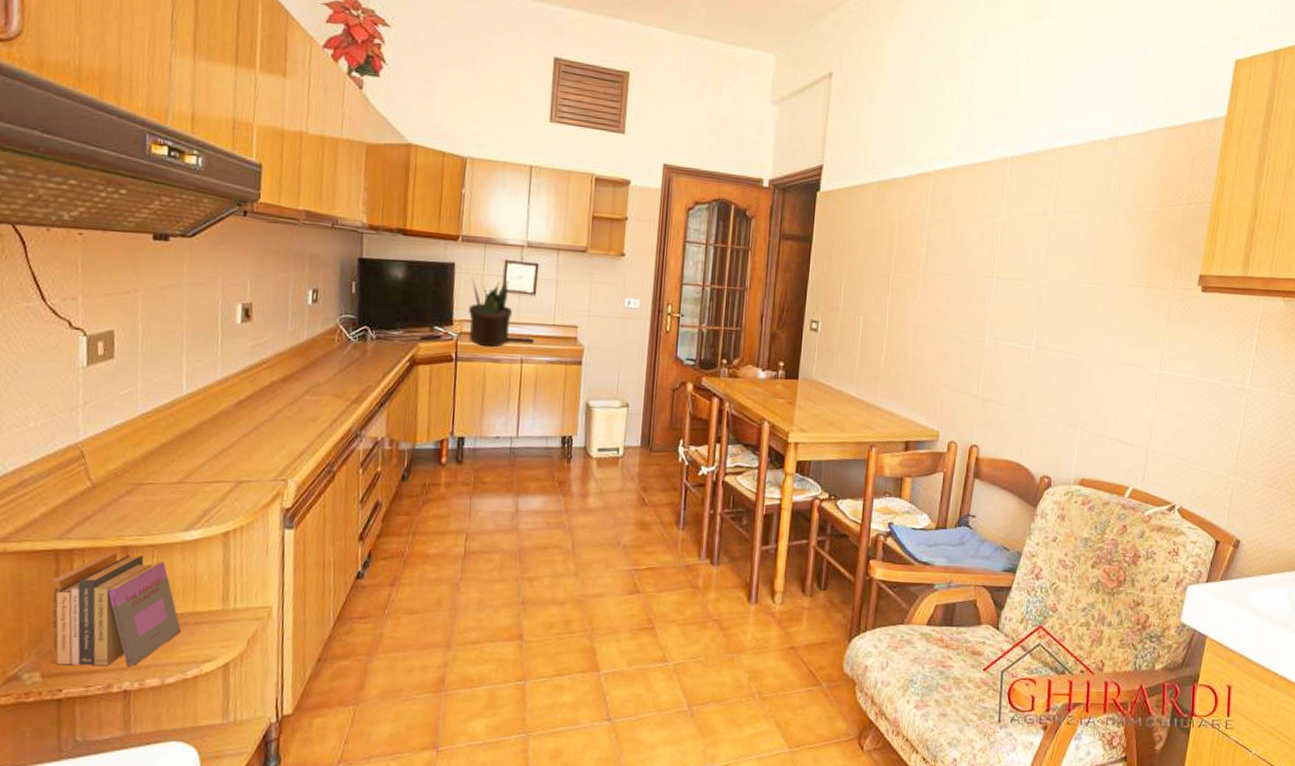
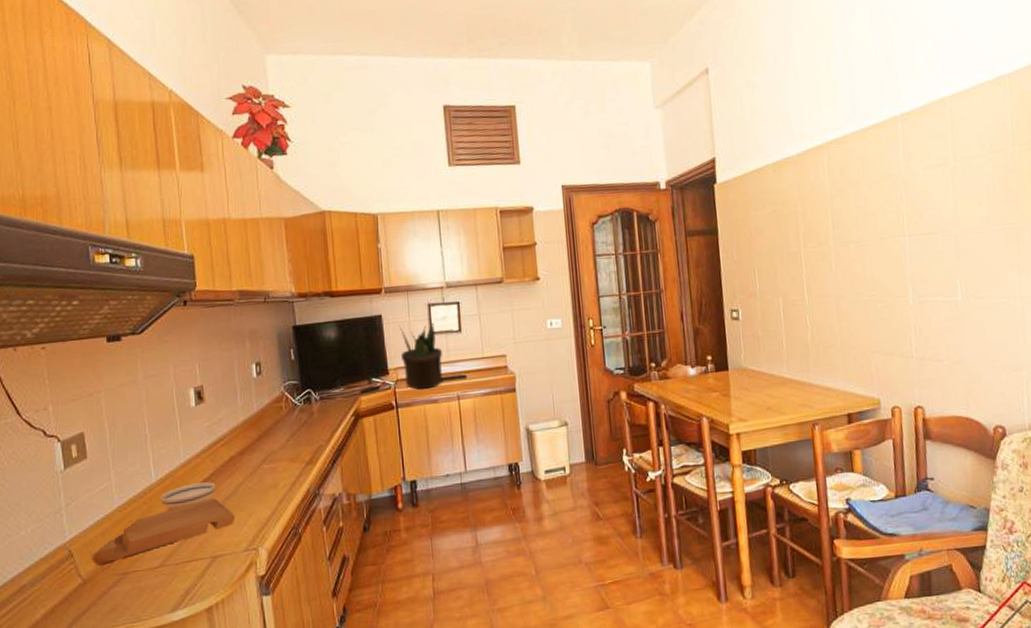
cutting board: none [103,421,268,471] -> present [89,498,235,565]
bowl: none [188,403,252,428] -> present [160,482,216,511]

